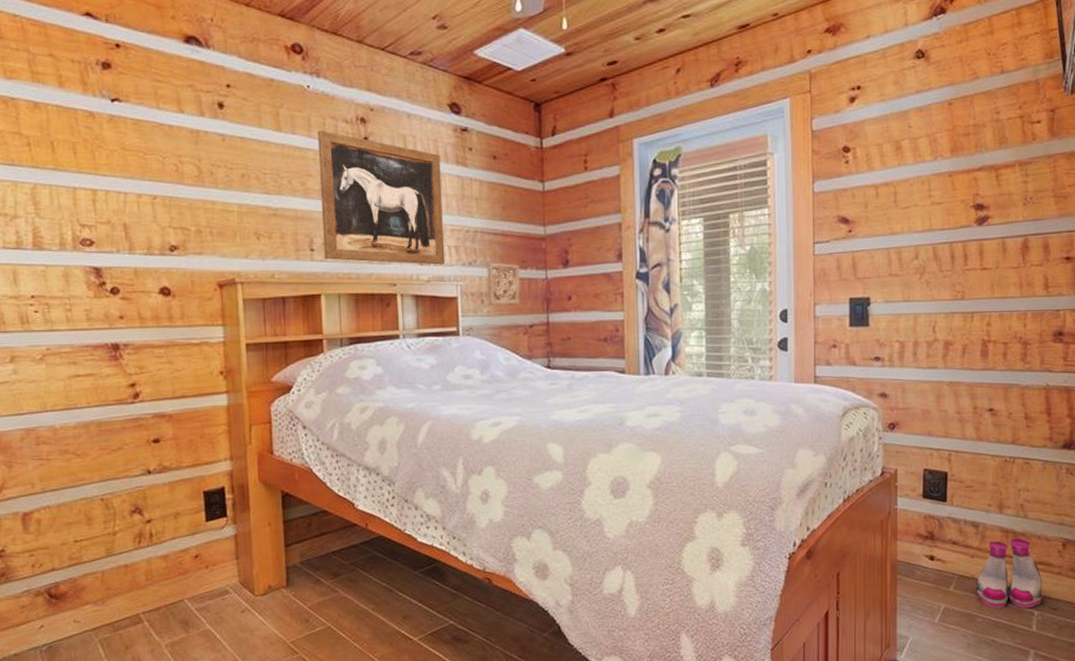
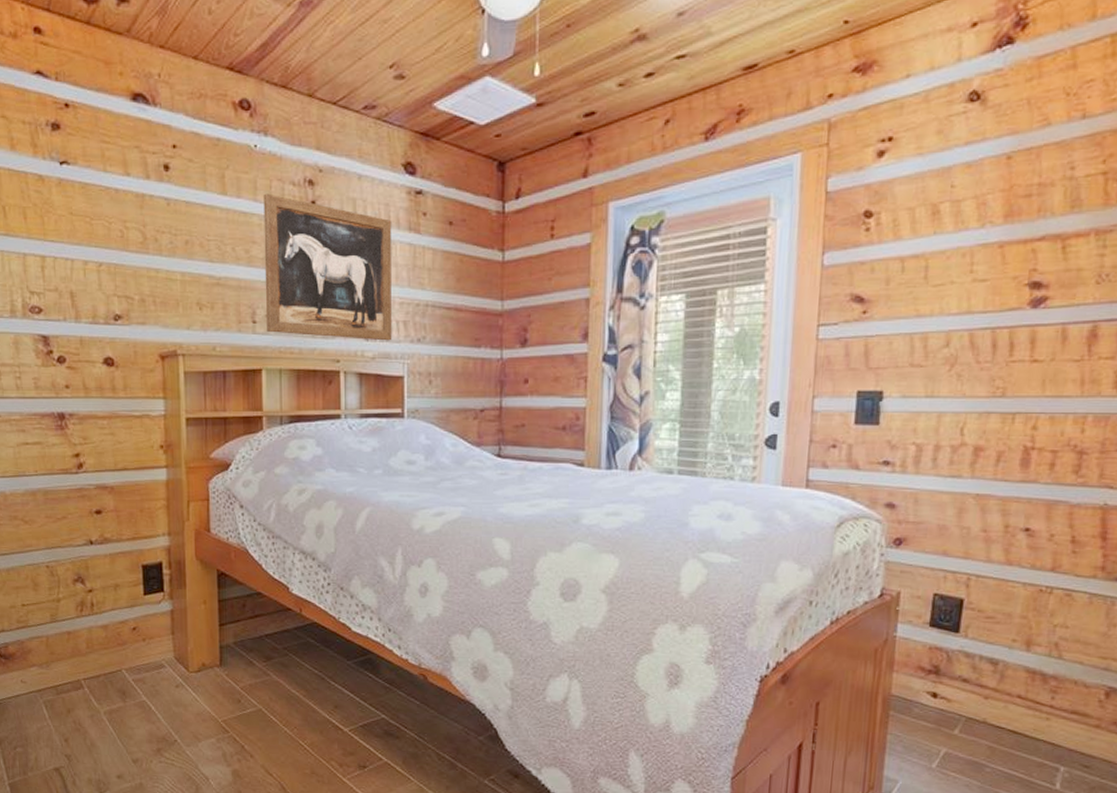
wall ornament: present [487,262,520,306] -> none [436,339,472,387]
boots: present [975,538,1044,609] -> none [986,681,1075,763]

